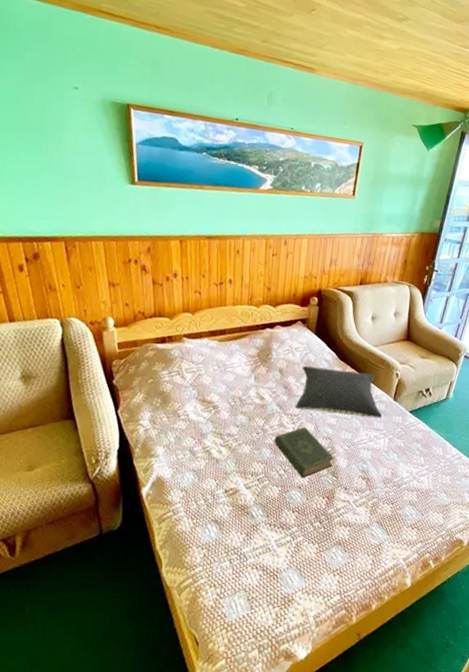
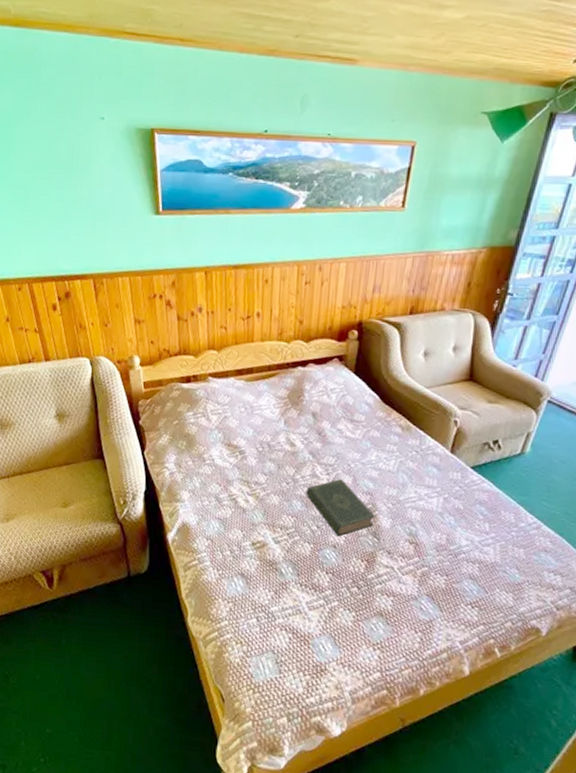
pillow: present [296,365,383,418] -> none [331,409,436,474]

